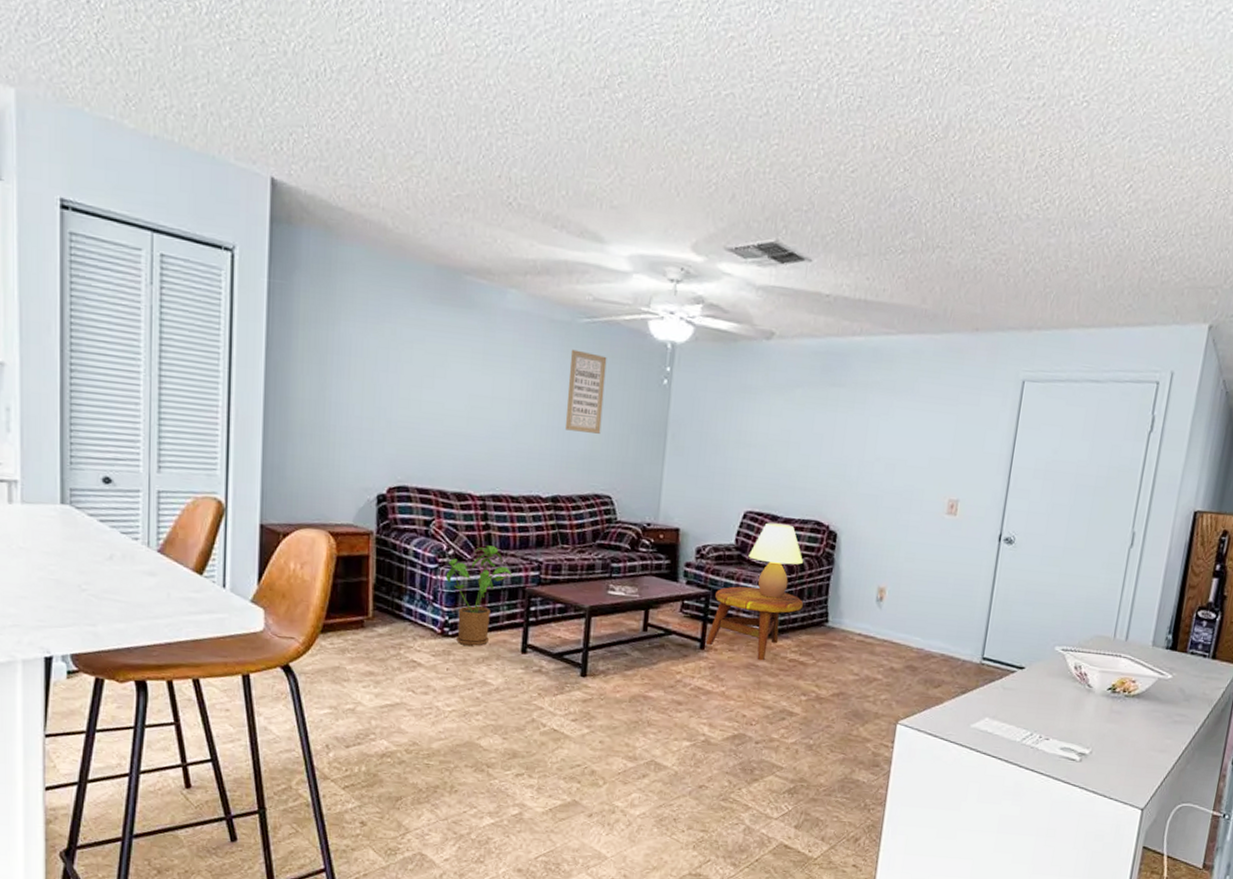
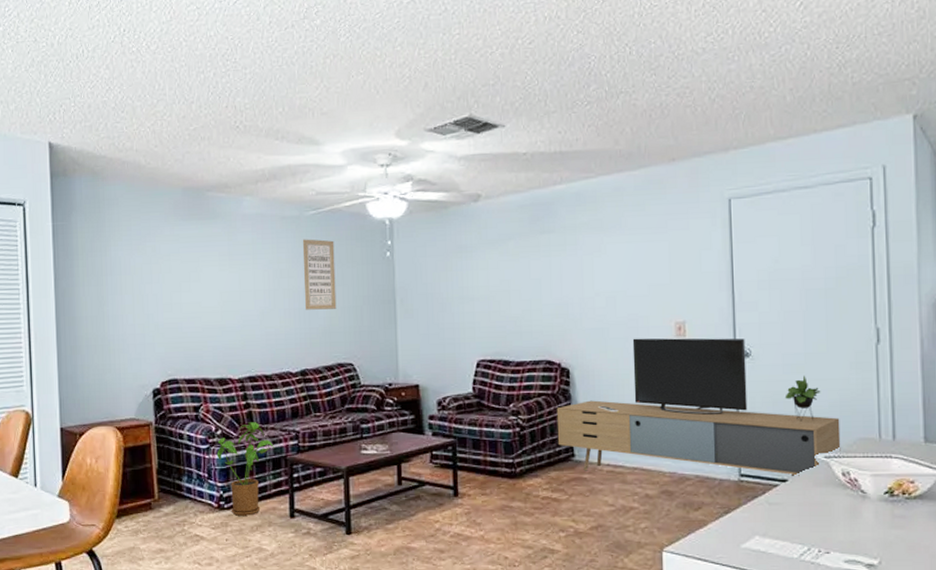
side table: present [705,586,803,661] -> none [458,430,547,502]
table lamp: present [748,522,803,599] -> none [487,367,540,439]
media console: none [813,510,1083,666] -> present [556,338,841,477]

